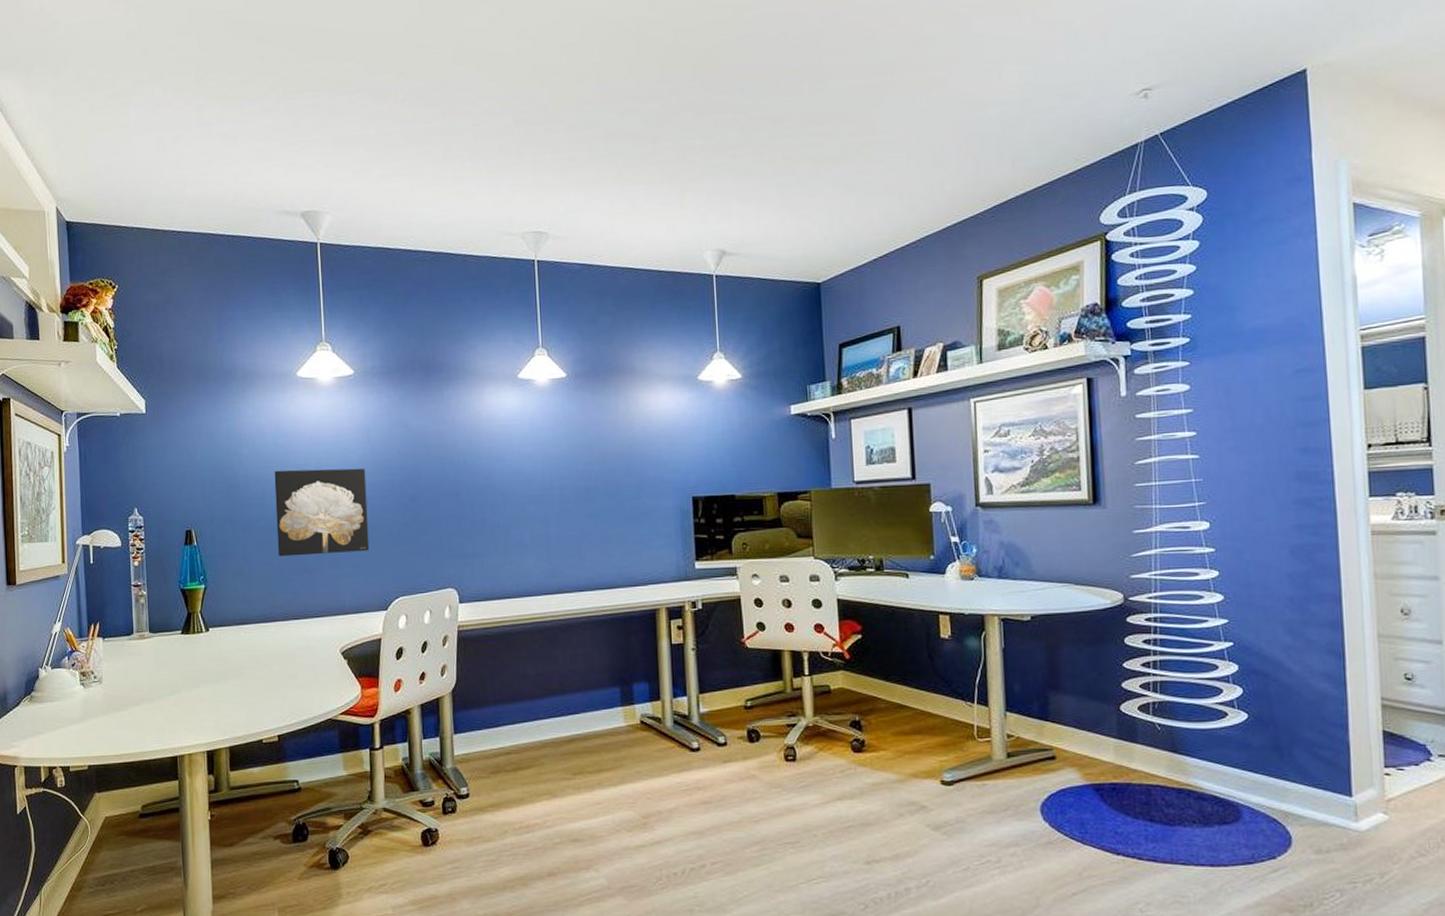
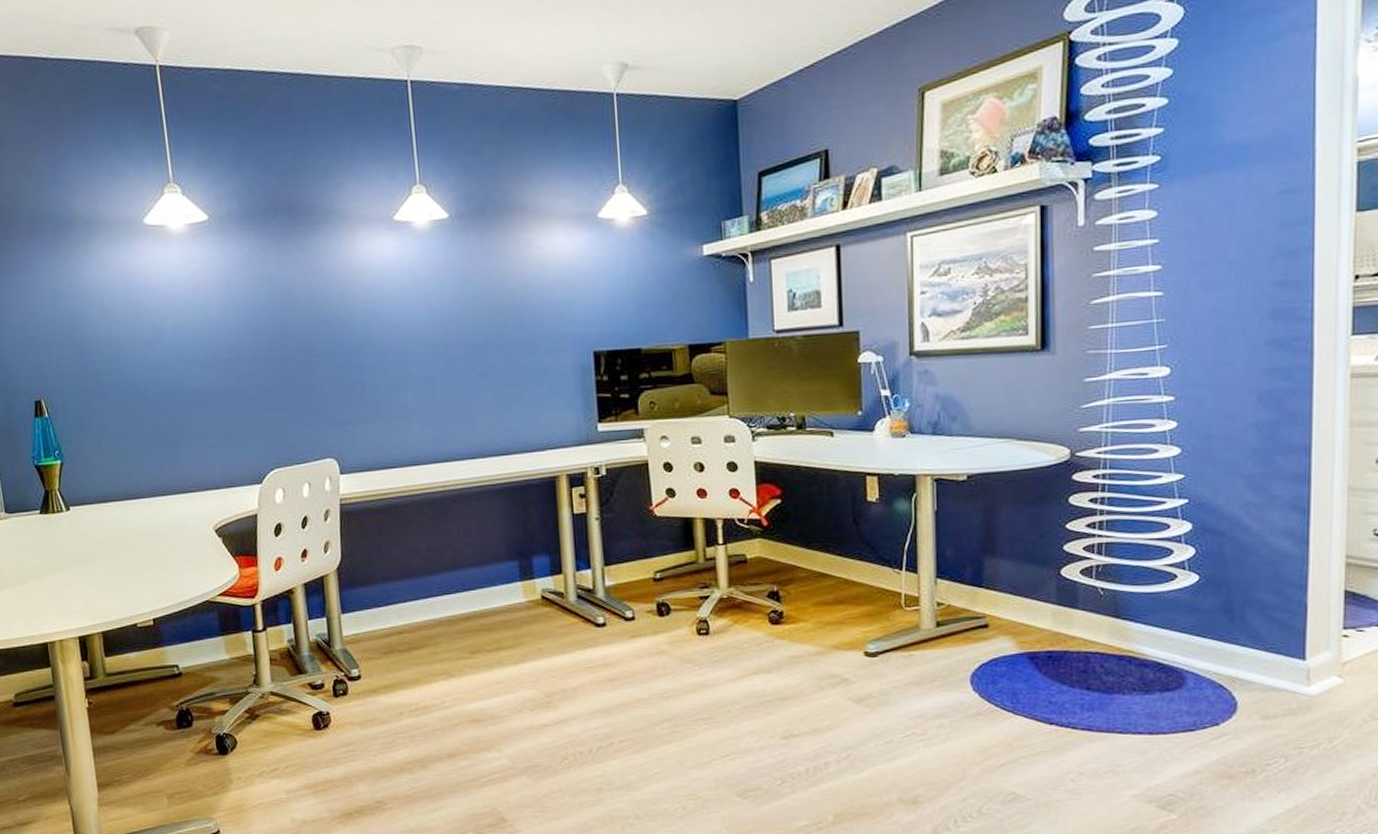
wall art: present [274,468,370,557] -> none [127,327,238,428]

